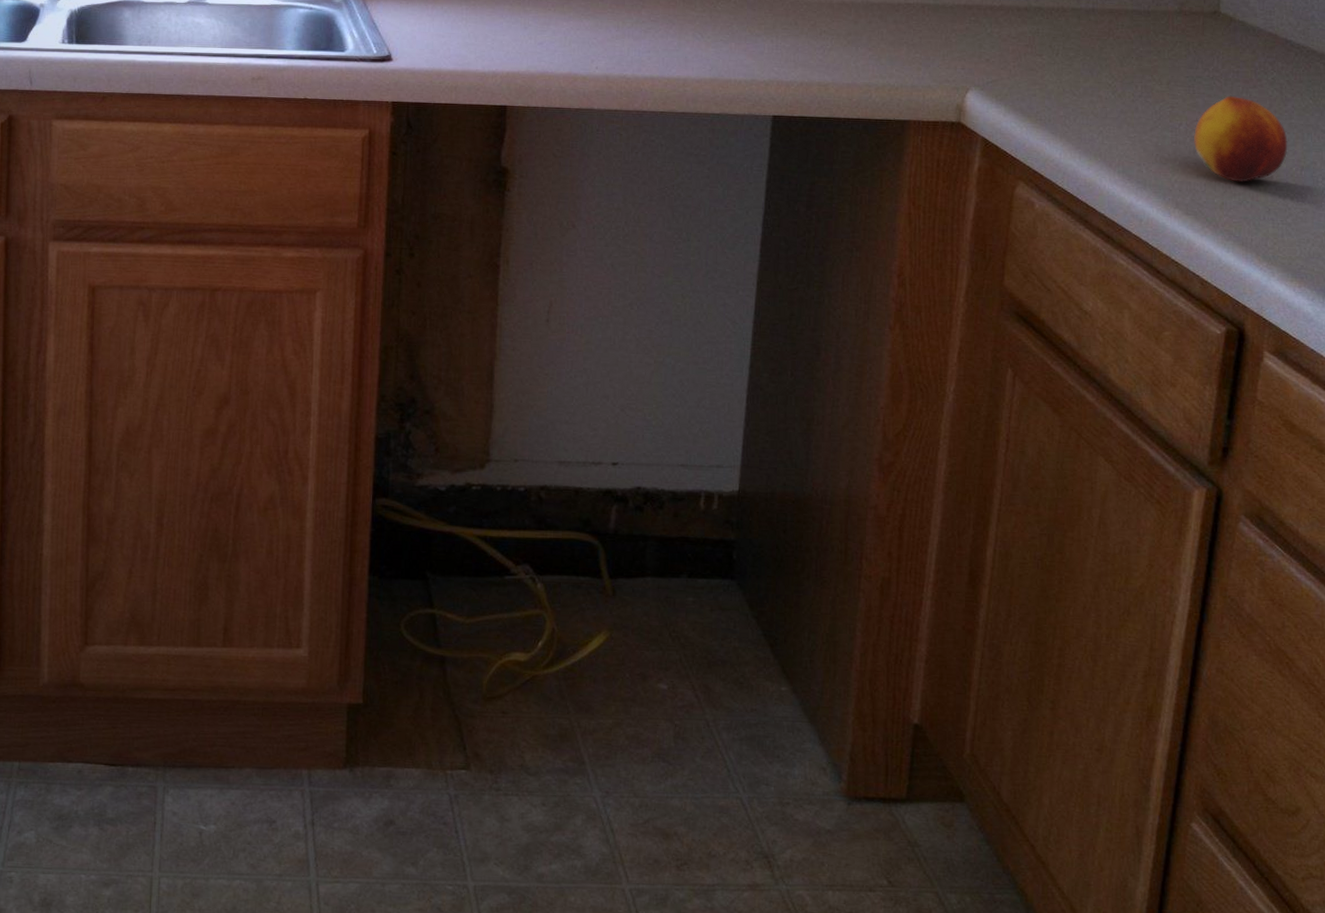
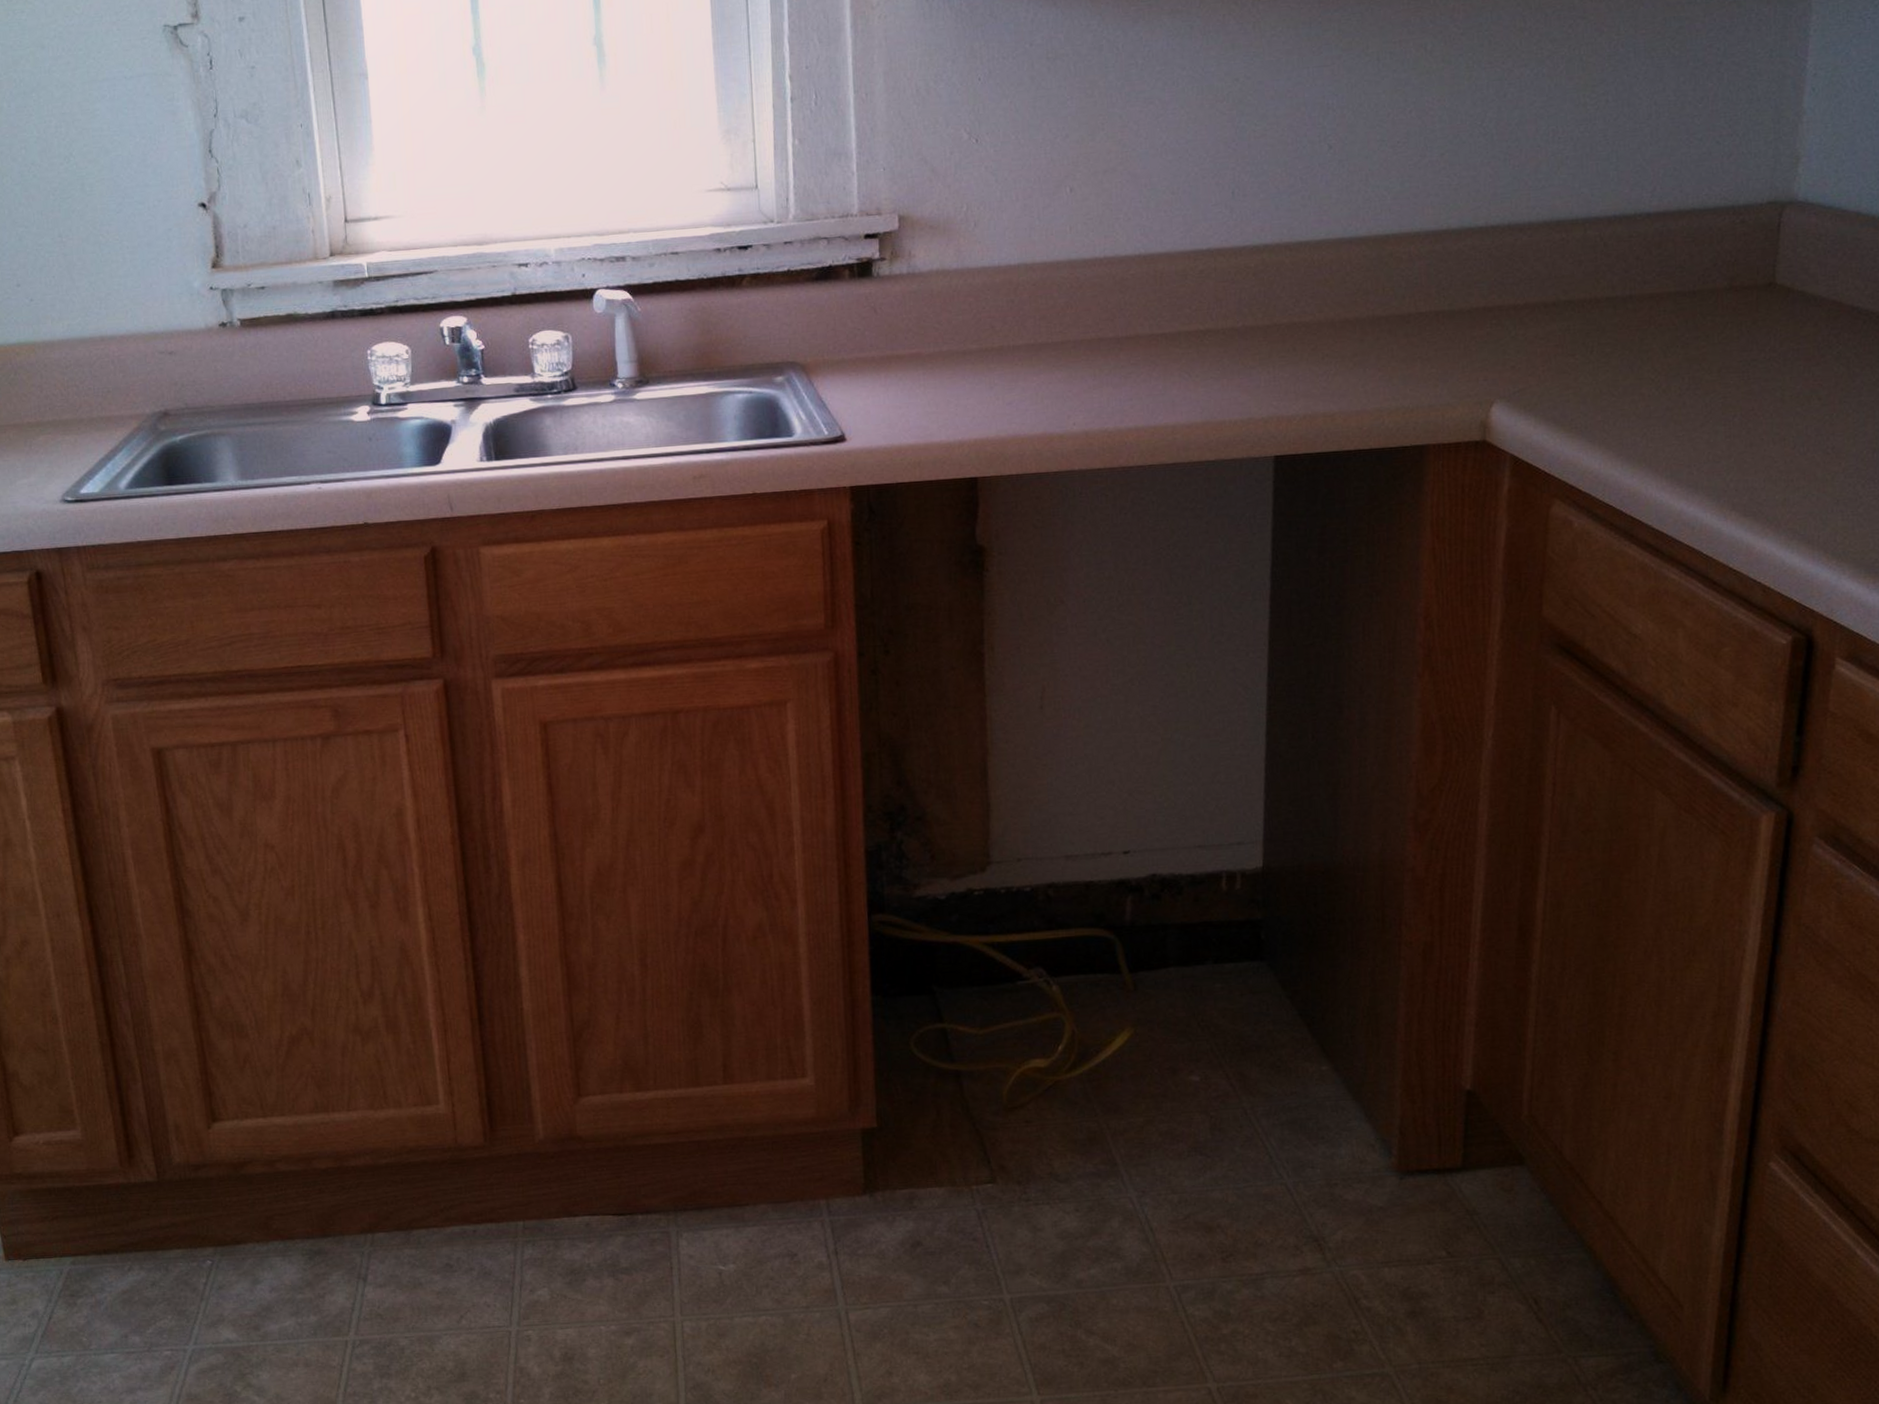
fruit: present [1194,95,1288,182] -> none [1750,377,1857,474]

